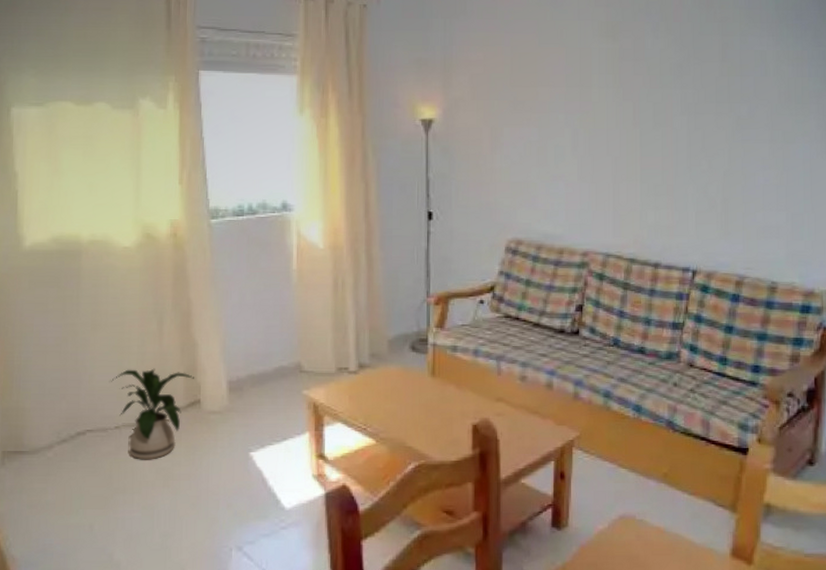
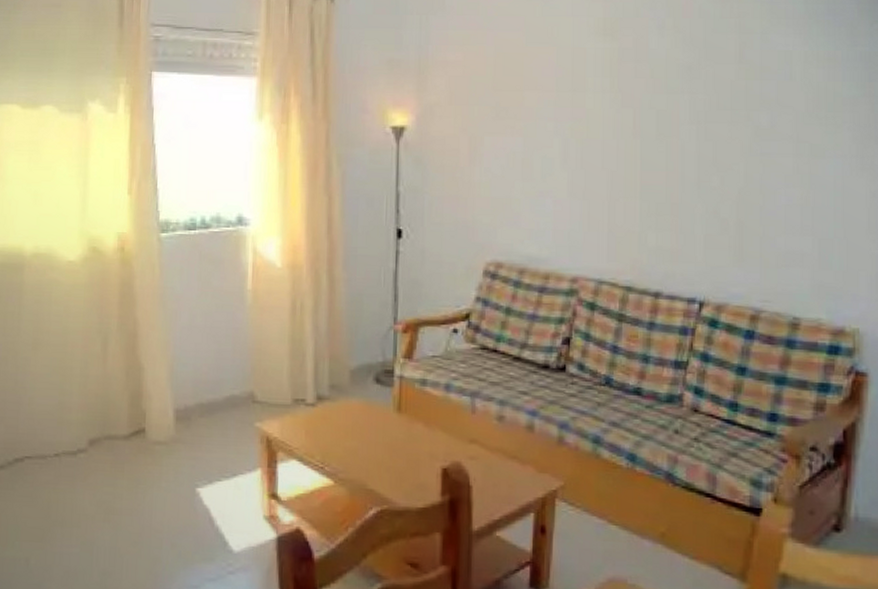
house plant: present [109,368,194,460] -> none [49,392,139,492]

